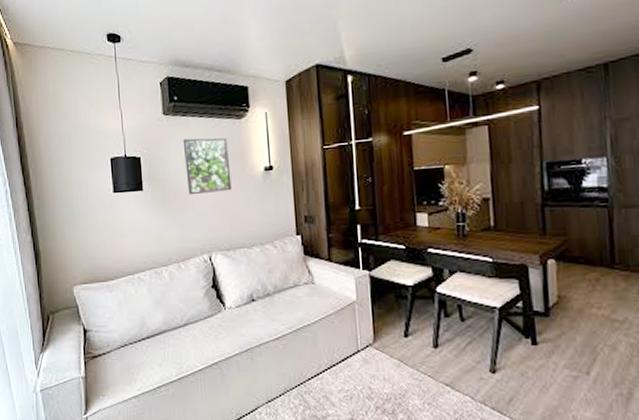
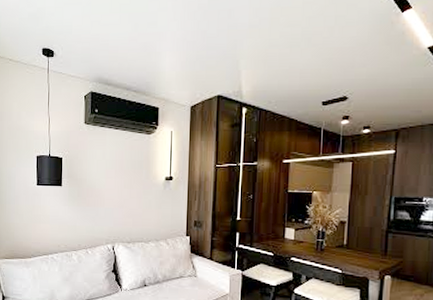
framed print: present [182,138,232,195] -> none [99,146,137,194]

